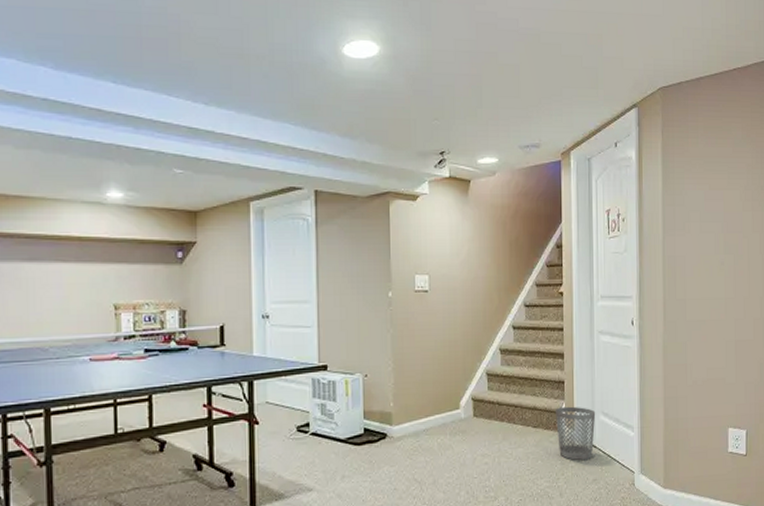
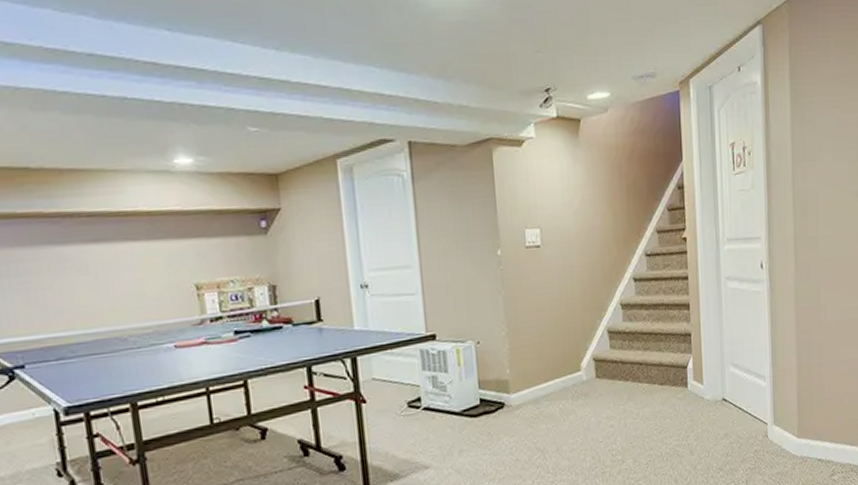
wastebasket: present [556,406,596,461] -> none [683,359,725,416]

